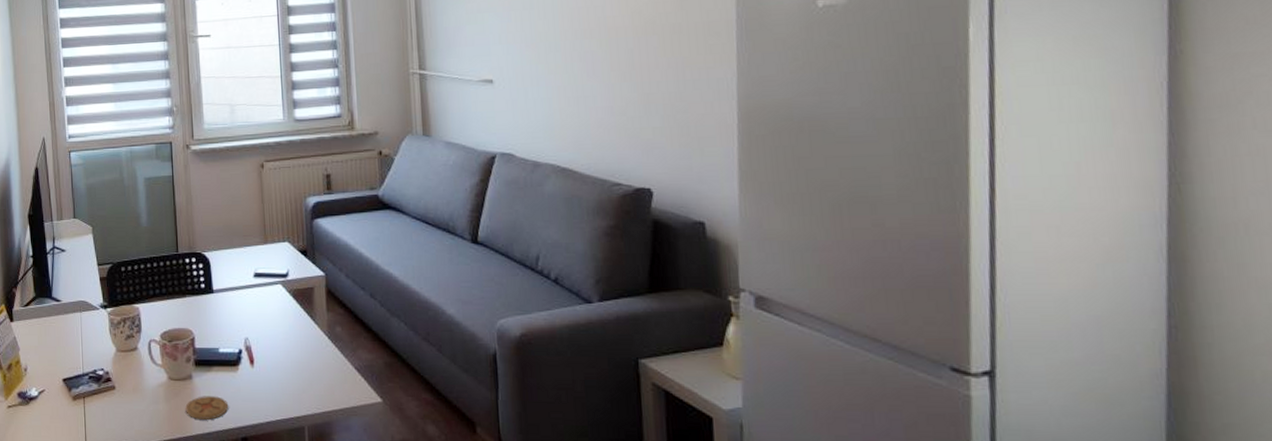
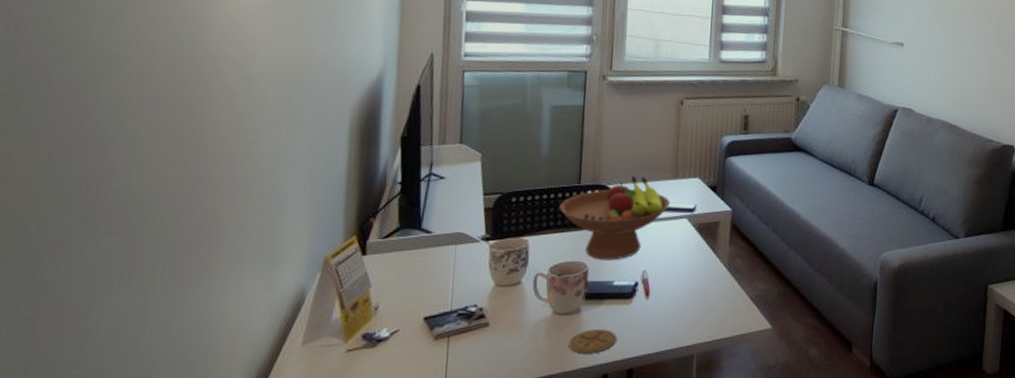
fruit bowl: none [162,242,263,327] -> present [559,175,670,260]

